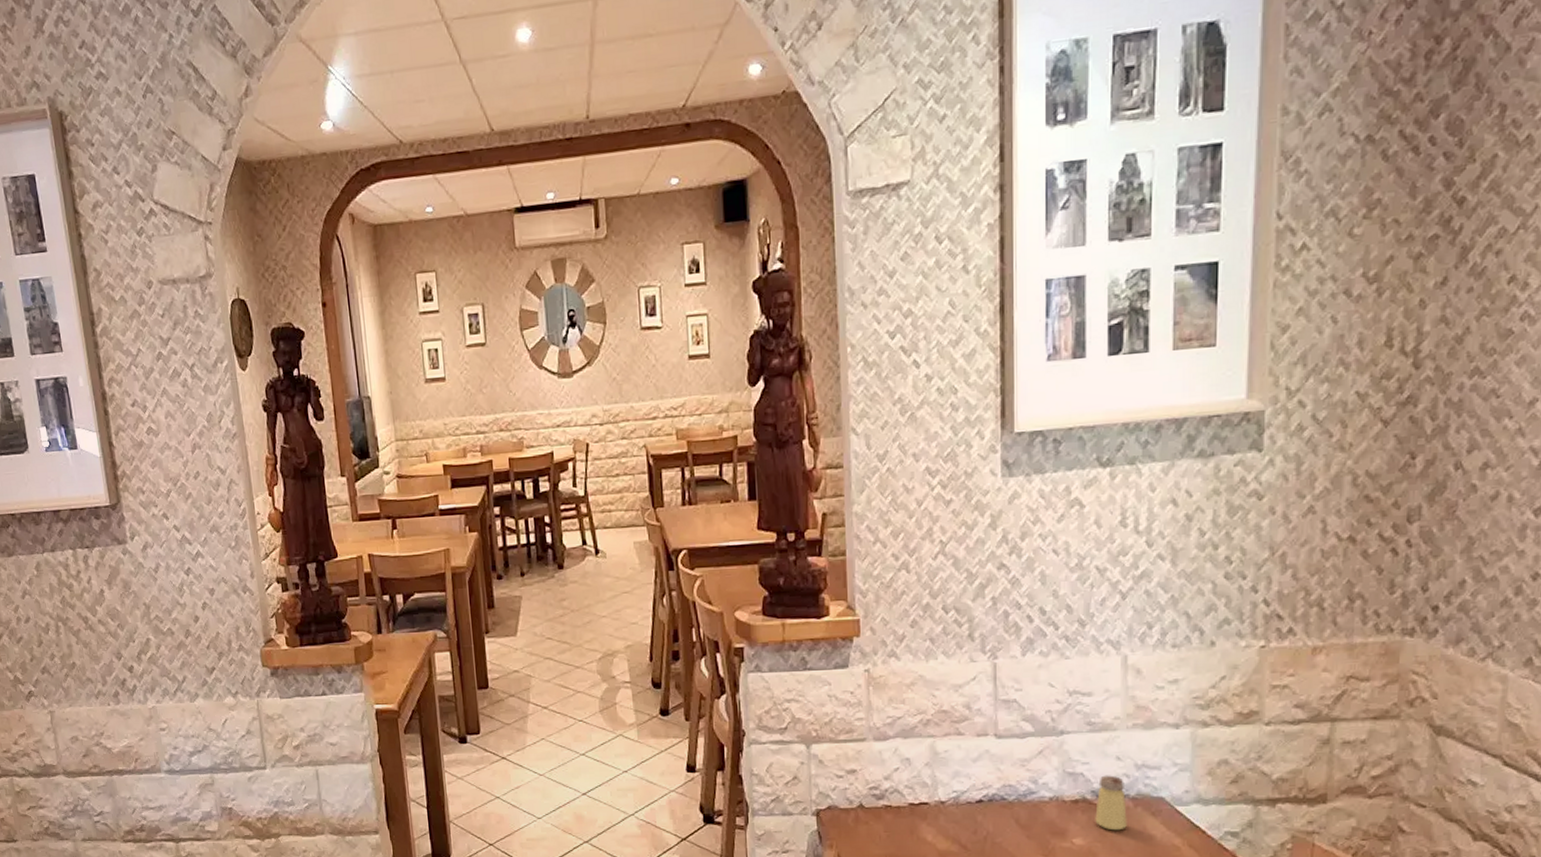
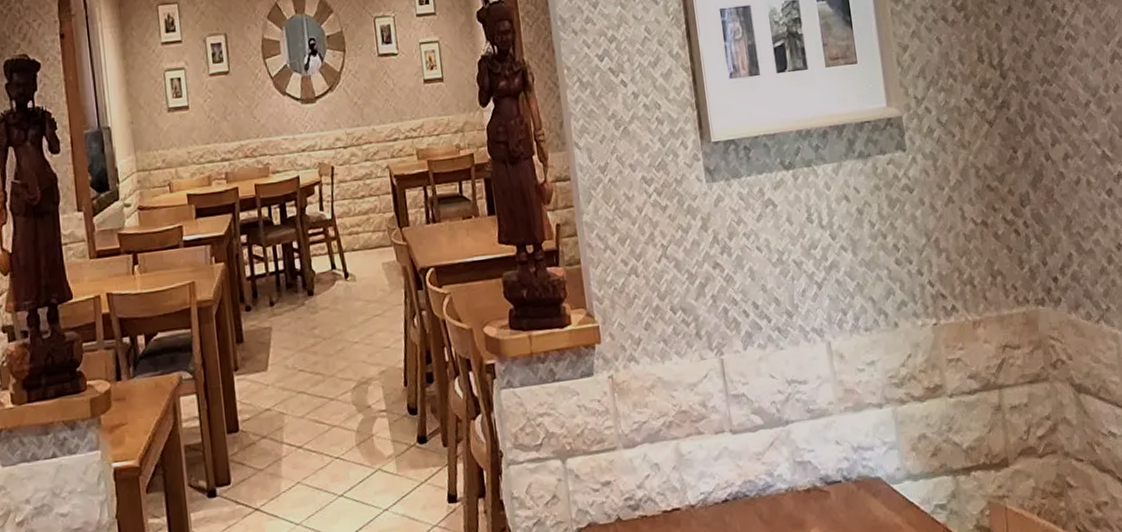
saltshaker: present [1095,775,1127,831] -> none [824,460,855,517]

